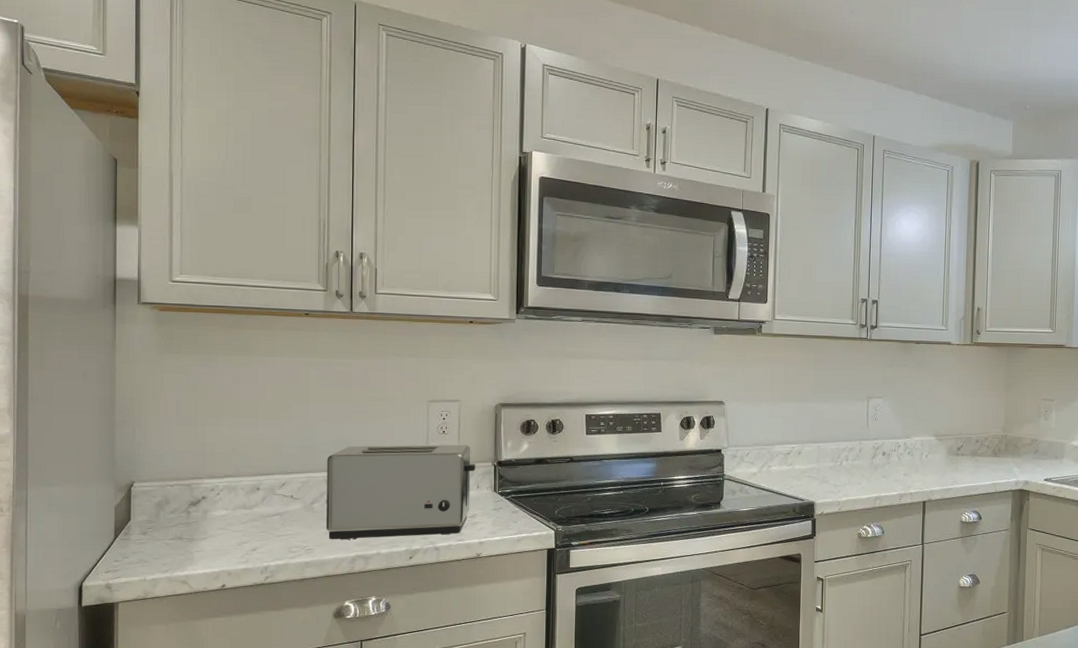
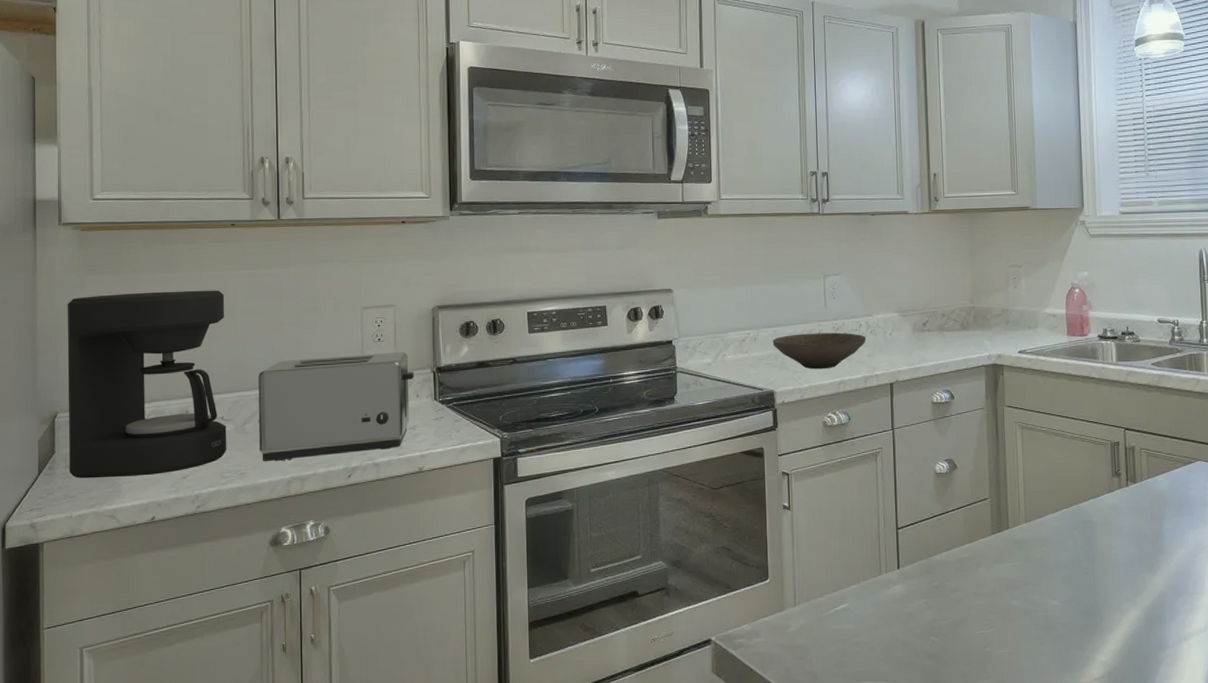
coffee maker: none [144,373,297,546] -> present [67,290,227,479]
wooden bowl: none [815,450,904,485] -> present [772,332,866,370]

